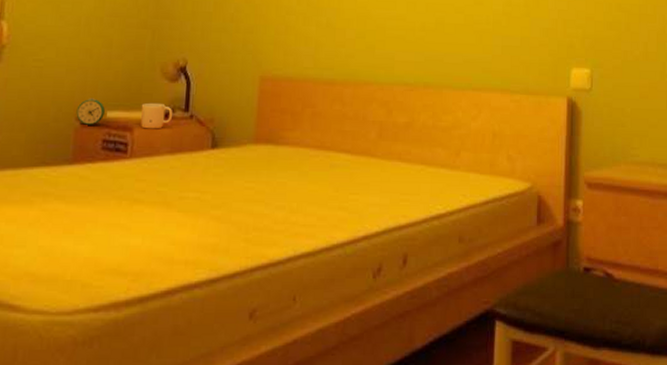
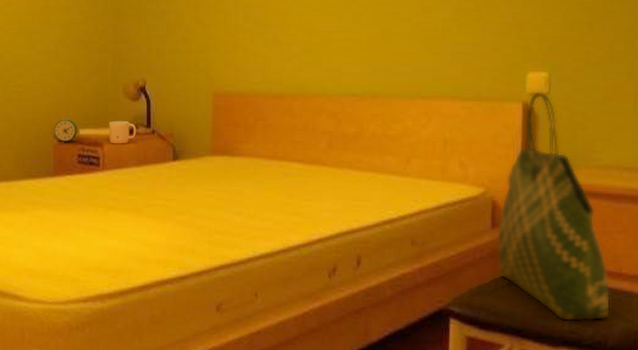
tote bag: none [541,87,647,321] -> present [496,91,610,322]

